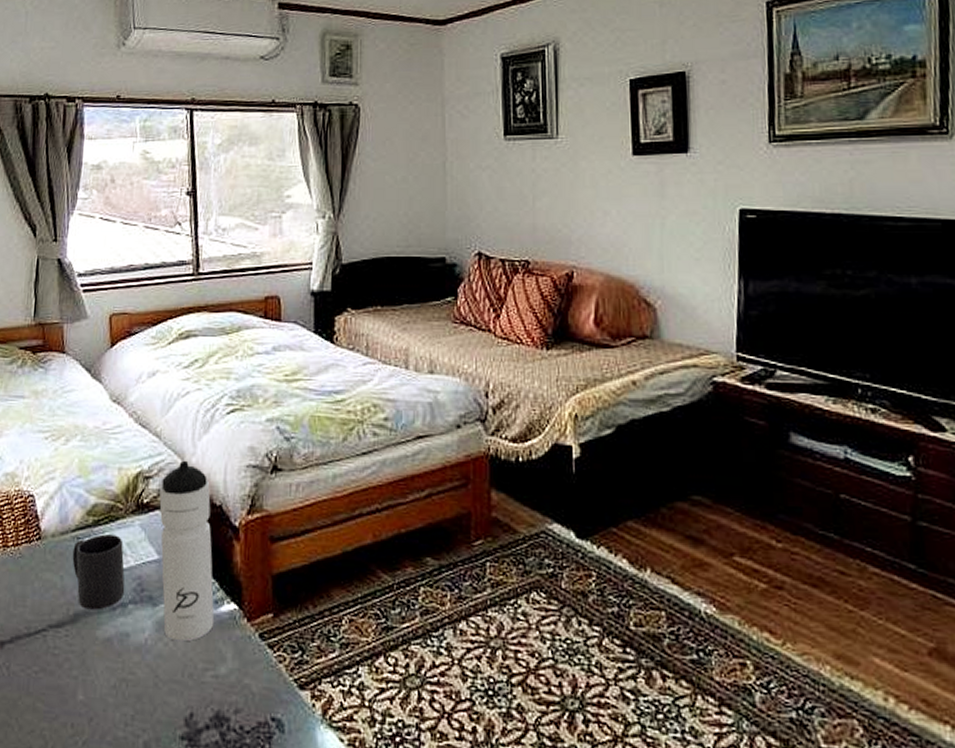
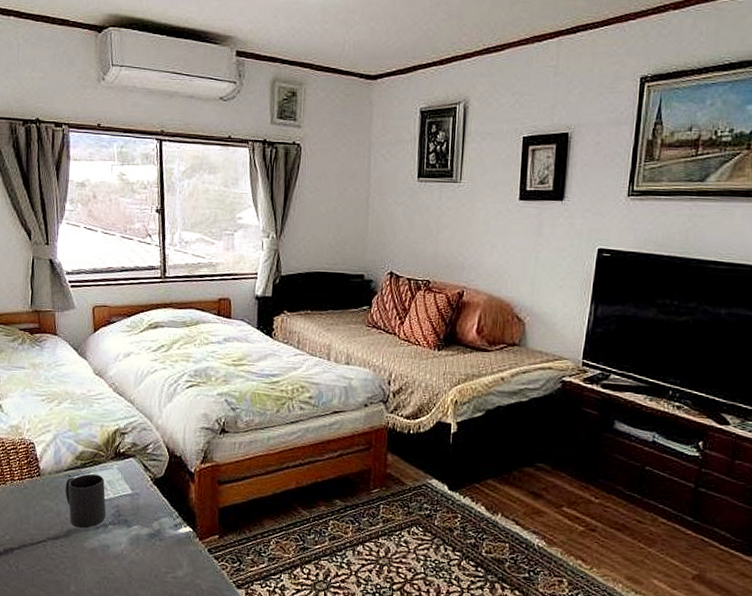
water bottle: present [159,460,215,642] -> none [133,421,174,553]

